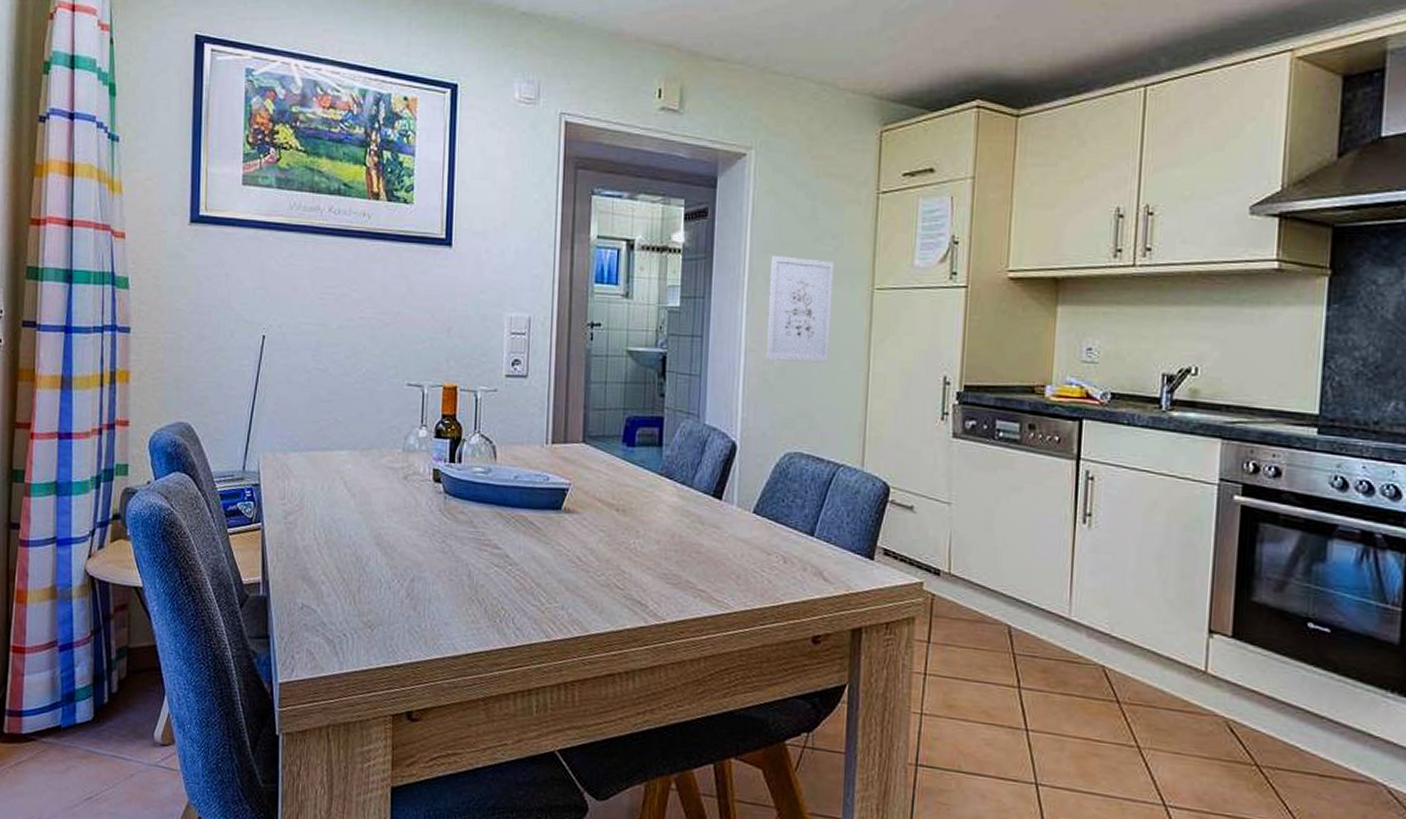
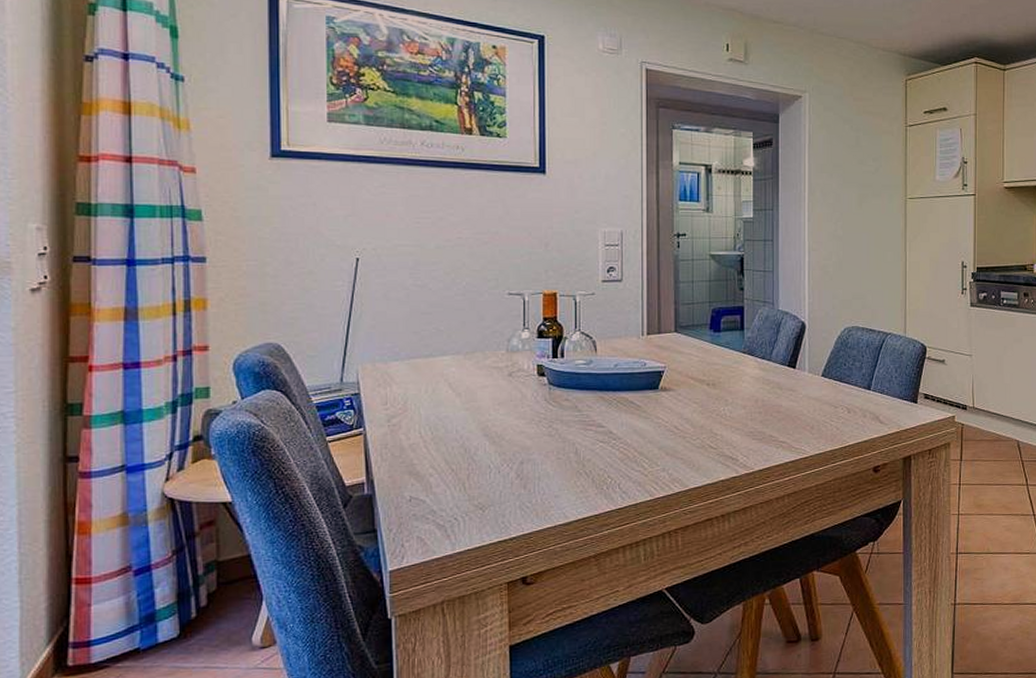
wall art: present [765,255,835,363] -> none [825,175,876,256]

